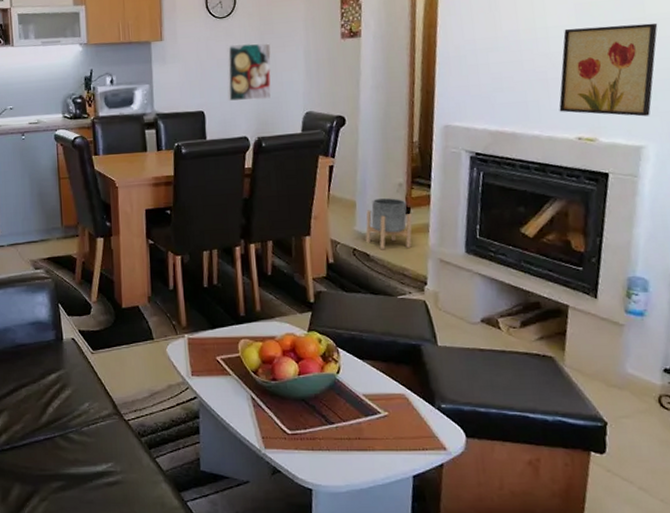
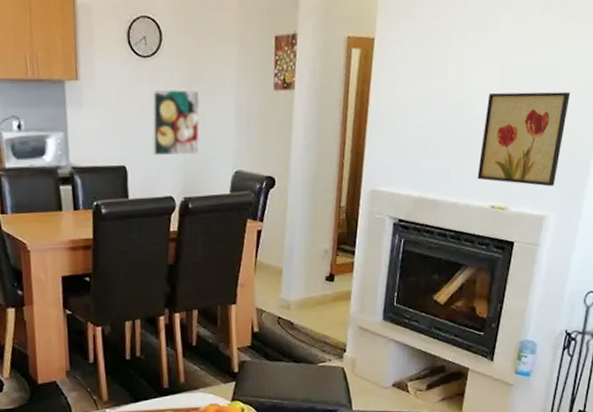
planter: present [365,197,413,250] -> none [290,264,336,318]

